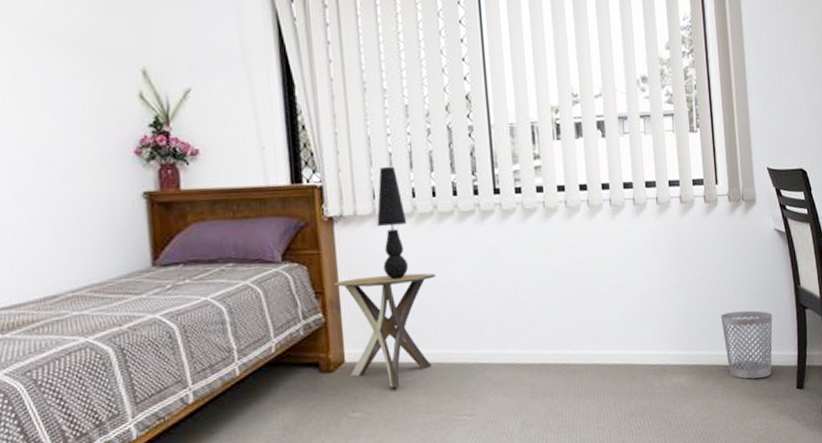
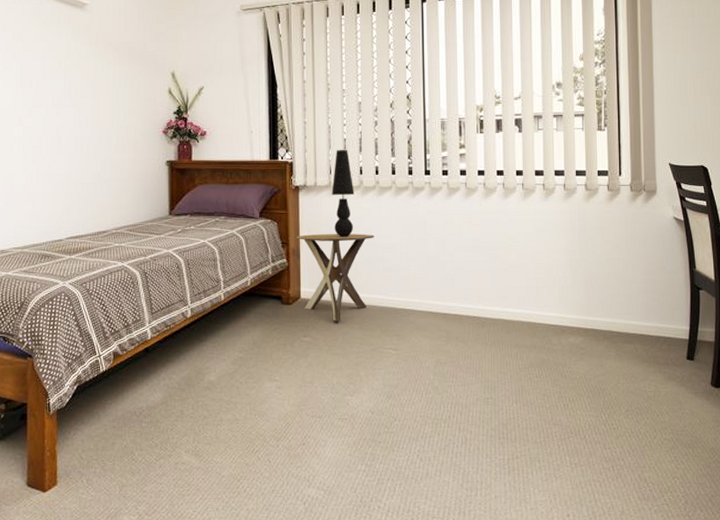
wastebasket: present [721,310,773,379] -> none [618,286,667,347]

